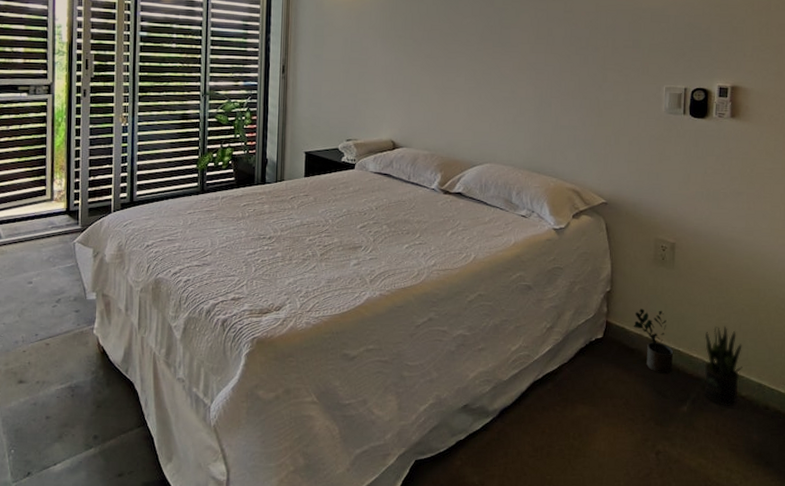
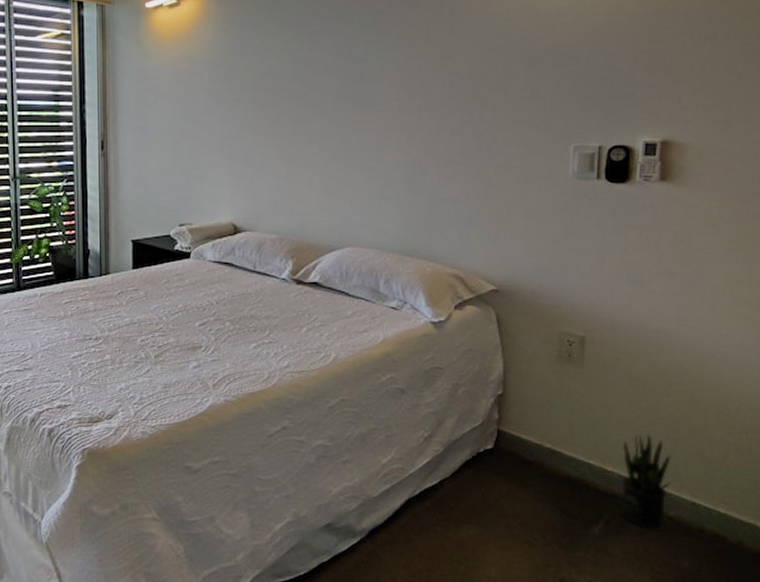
potted plant: present [633,309,674,375] -> none [531,414,583,491]

